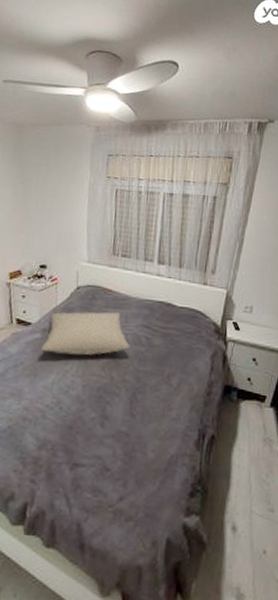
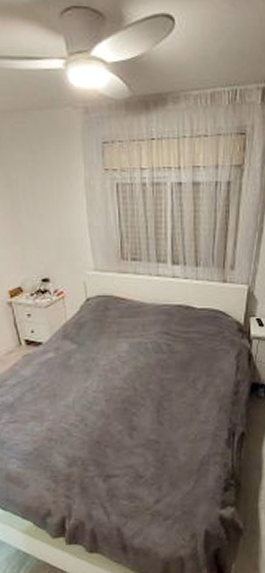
pillow: present [41,311,130,356] -> none [57,321,151,371]

